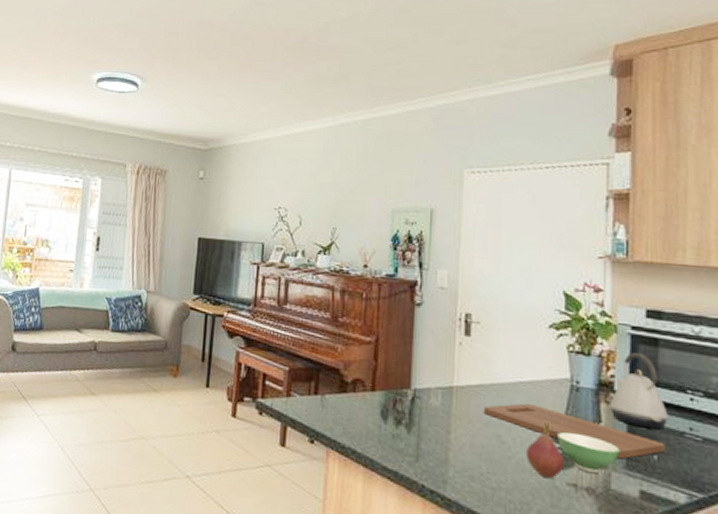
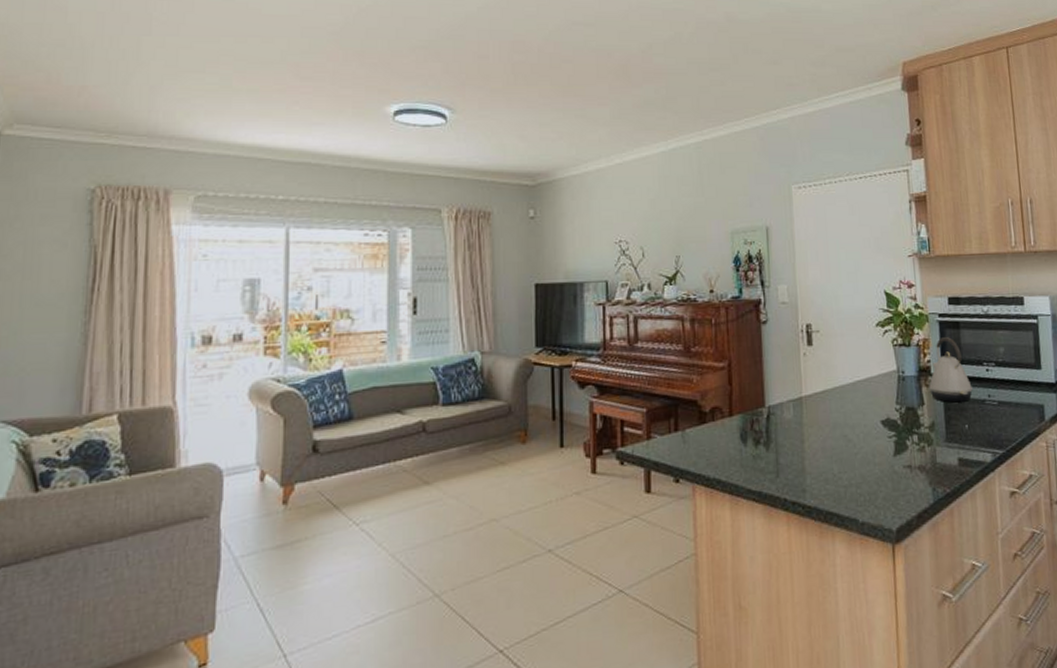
cutting board: present [484,403,665,460] -> none [831,399,973,435]
fruit: present [527,421,564,478] -> none [869,413,900,465]
bowl: present [558,431,620,474] -> none [892,418,941,453]

